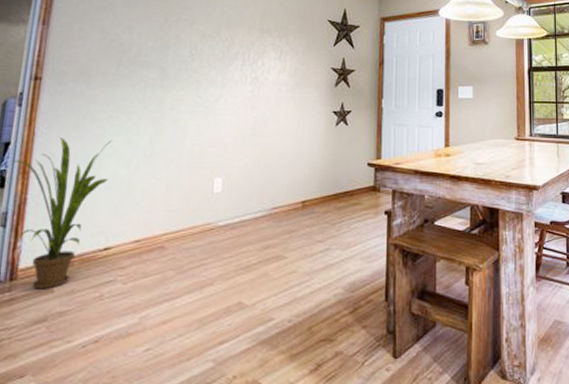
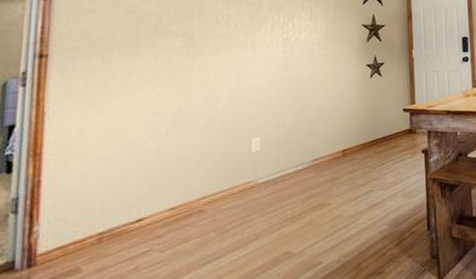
house plant: present [13,138,112,290] -> none [20,112,137,272]

